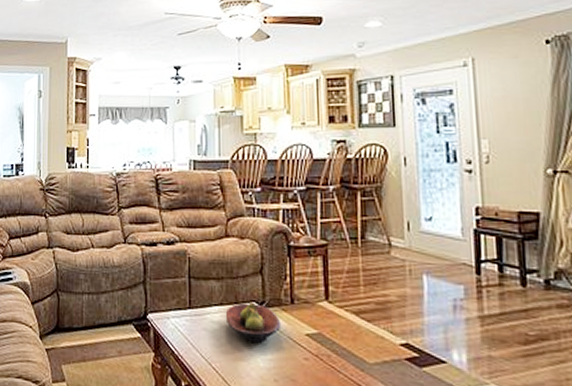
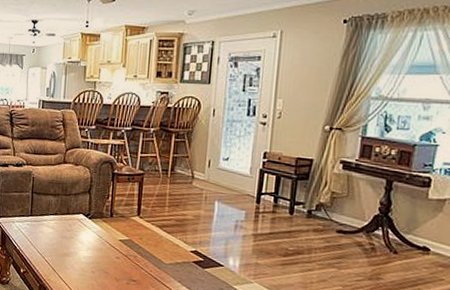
fruit bowl: present [225,302,282,344] -> none [58,214,102,245]

